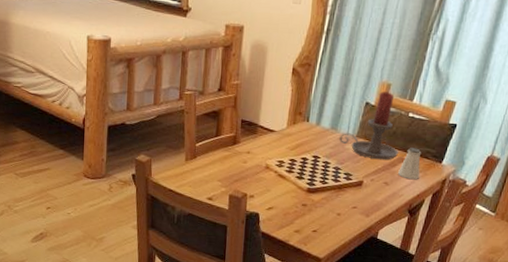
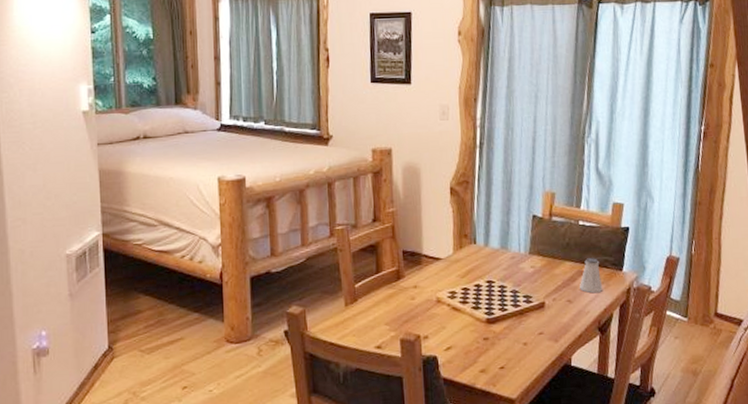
candle holder: present [339,91,398,160] -> none [512,201,576,276]

